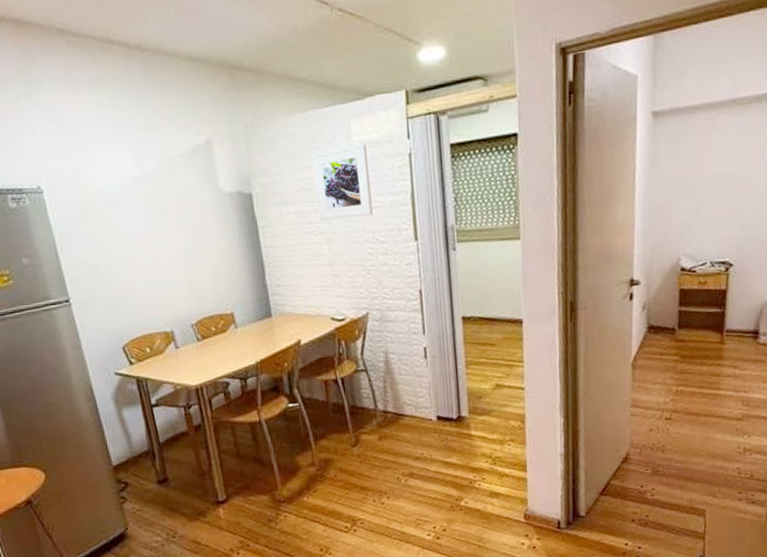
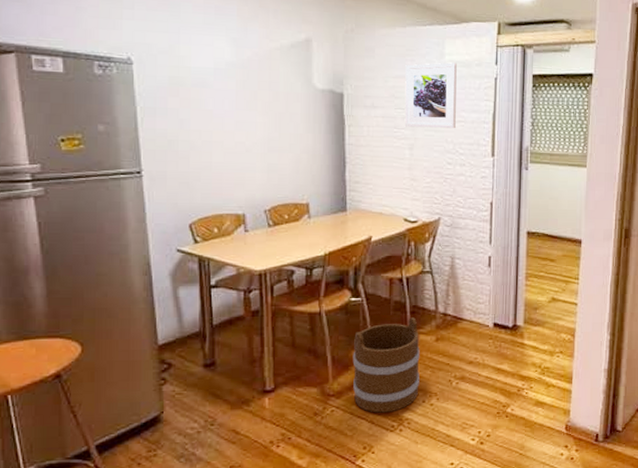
bucket: none [296,418,368,516] -> present [352,317,420,413]

